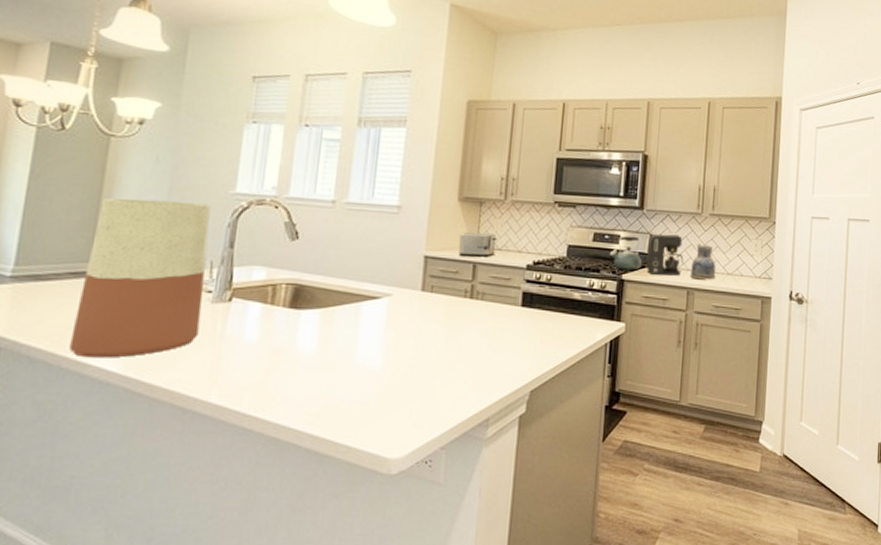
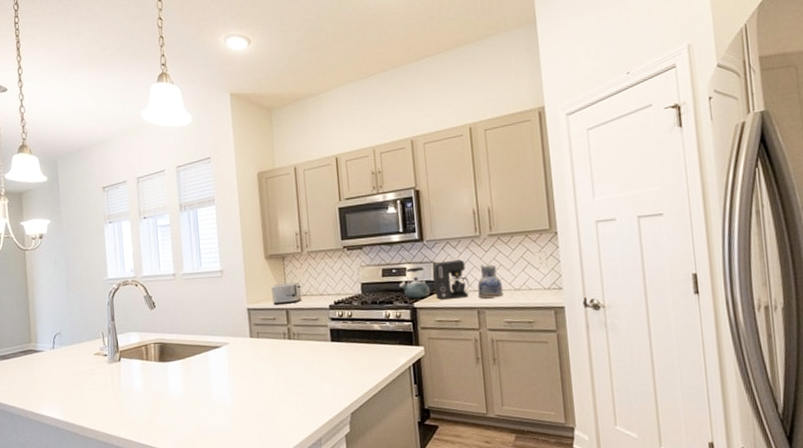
vase: present [69,198,211,358] -> none [29,290,105,411]

